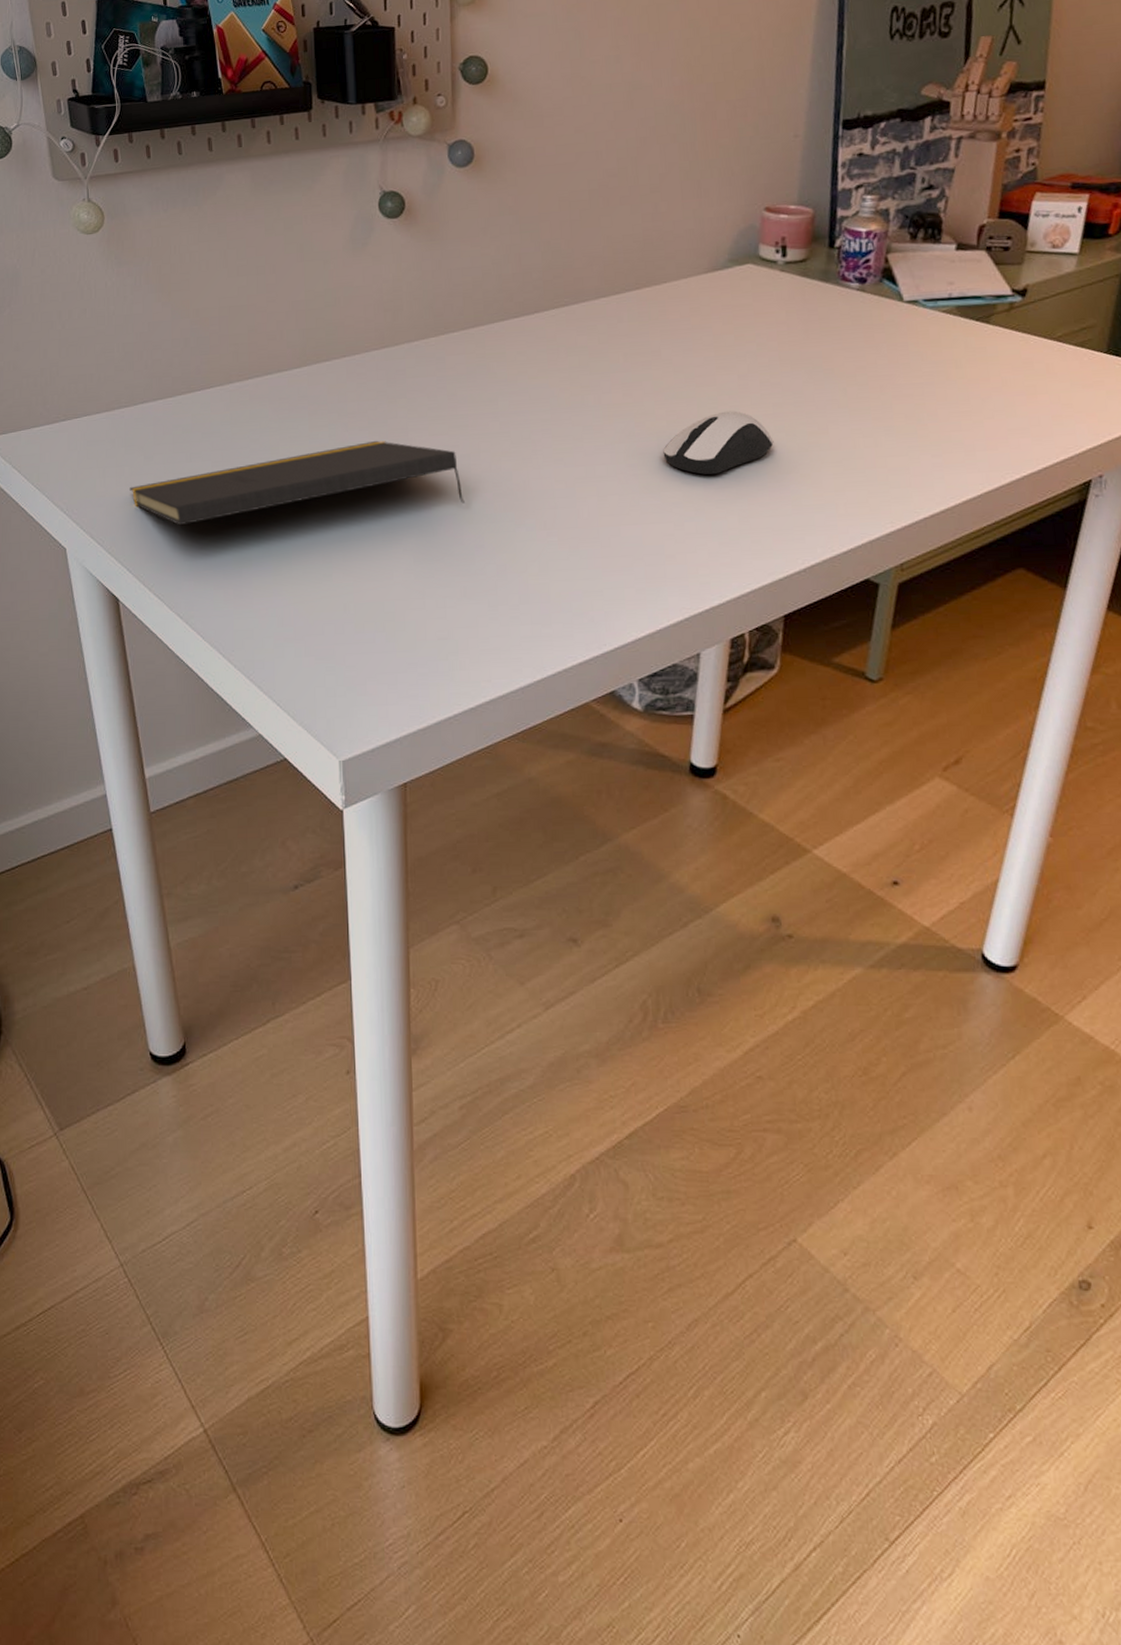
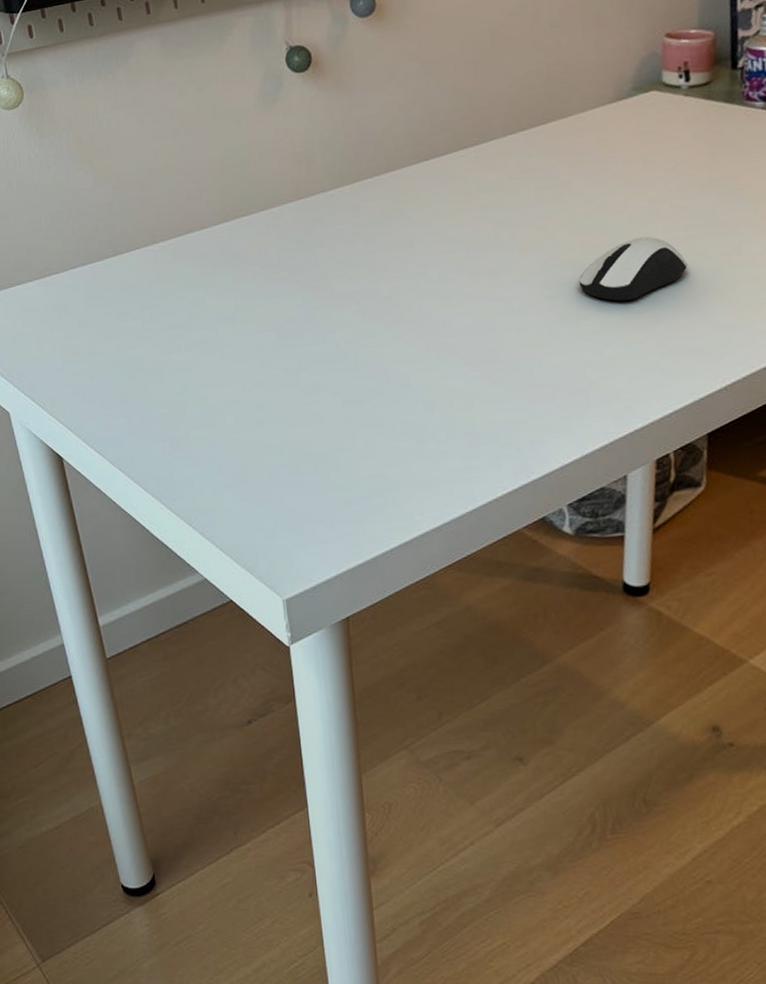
notepad: present [130,440,465,526] -> none [65,289,388,384]

